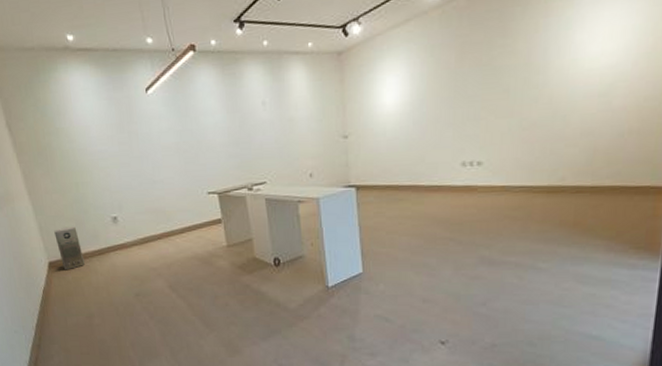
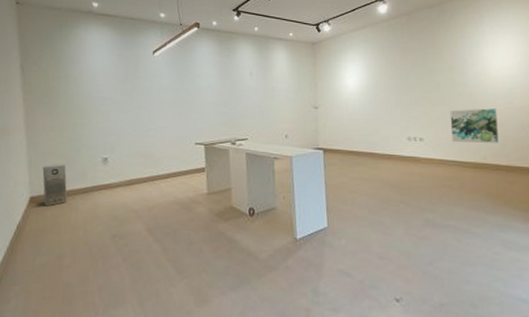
wall art: none [519,113,587,164] -> present [450,108,500,143]

